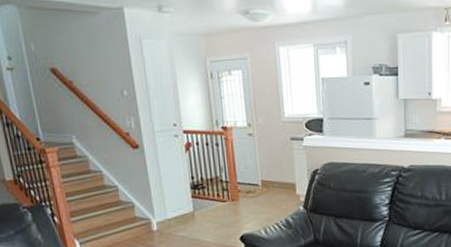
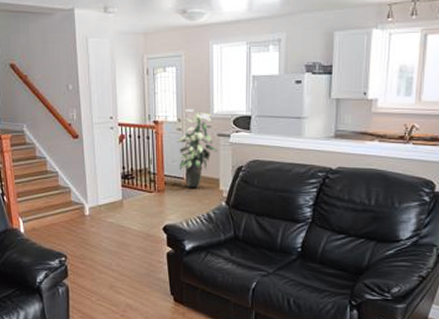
indoor plant: none [248,113,292,195] -> present [177,109,218,188]

